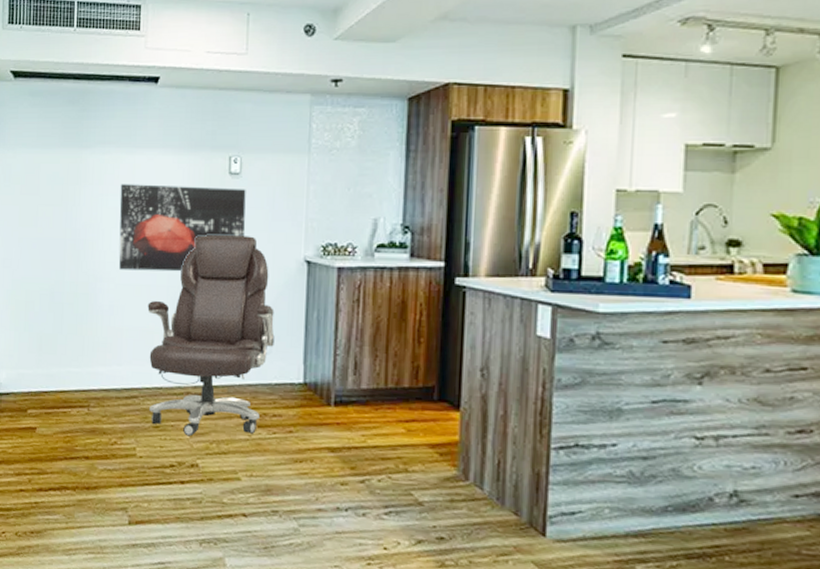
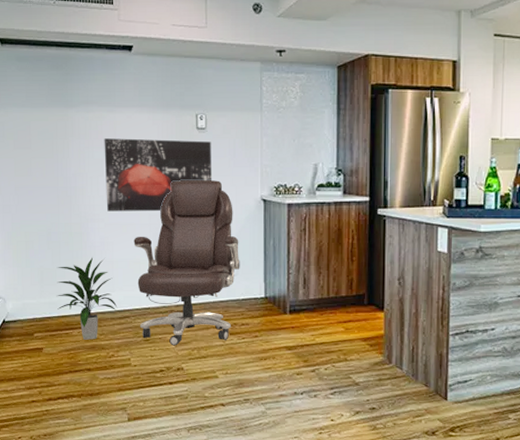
indoor plant: none [56,323,123,422] -> present [56,257,117,340]

